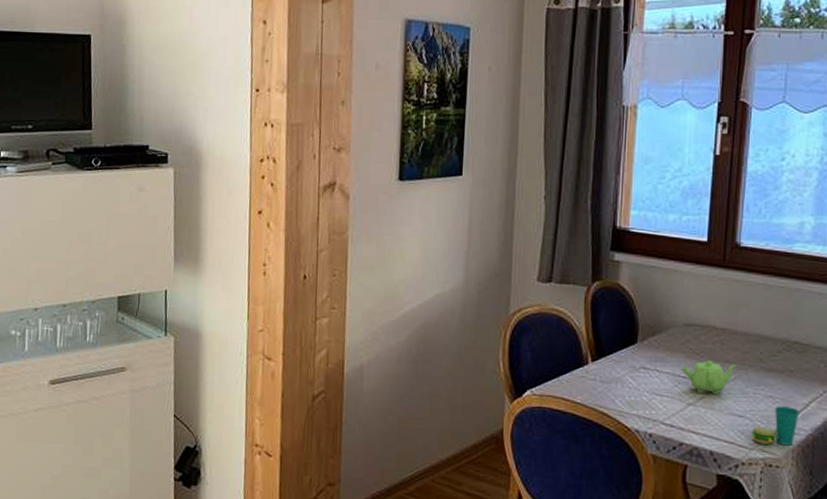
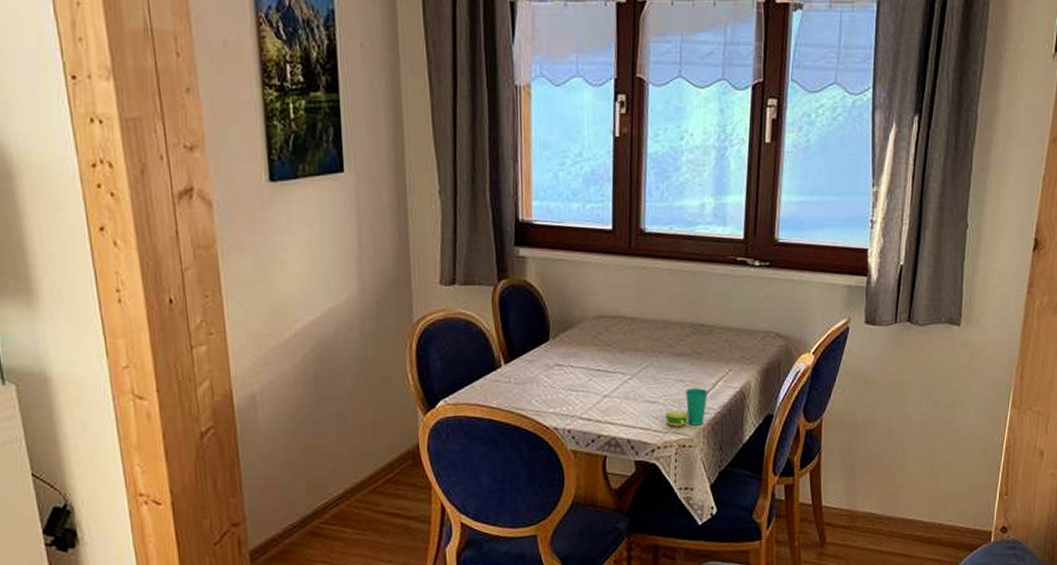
teapot: present [681,360,737,395] -> none [594,351,648,385]

